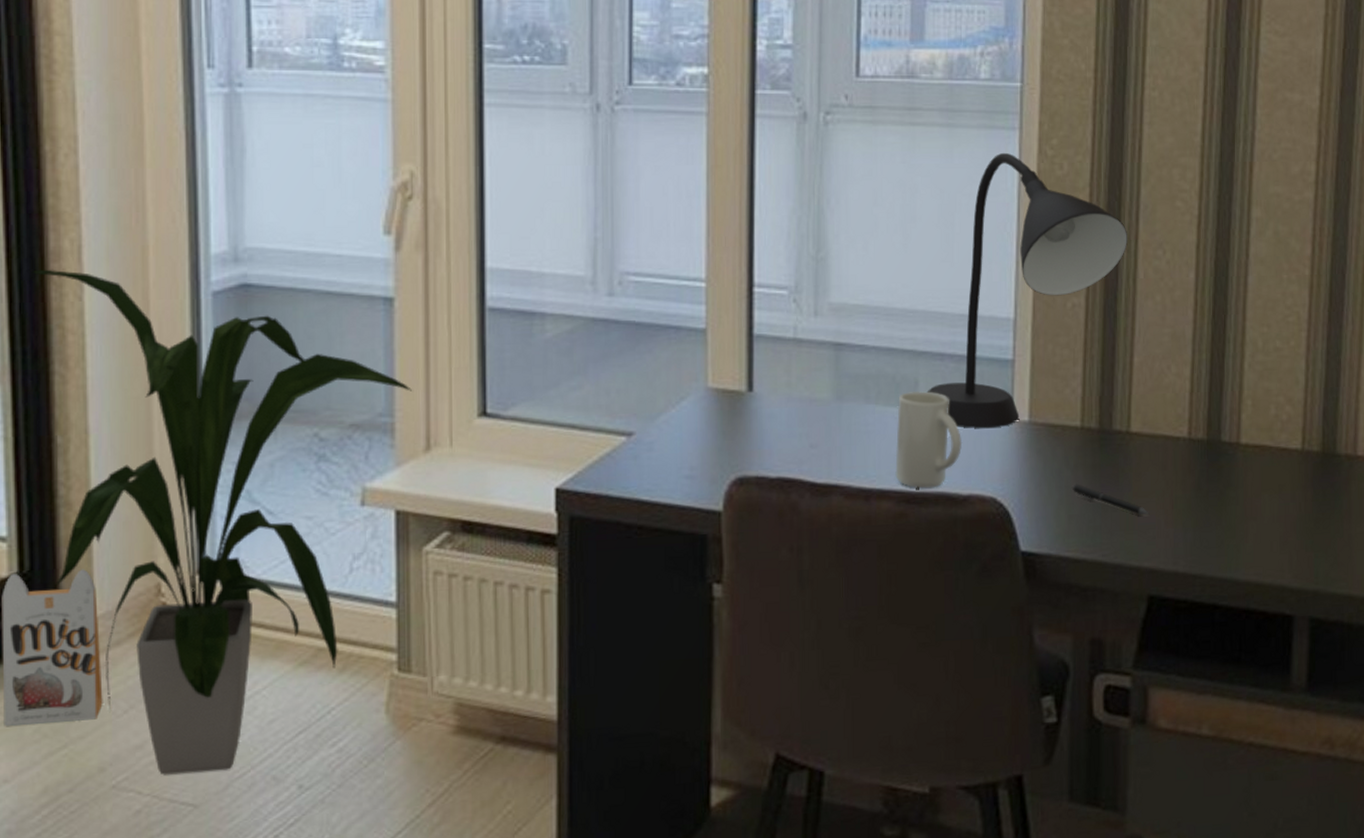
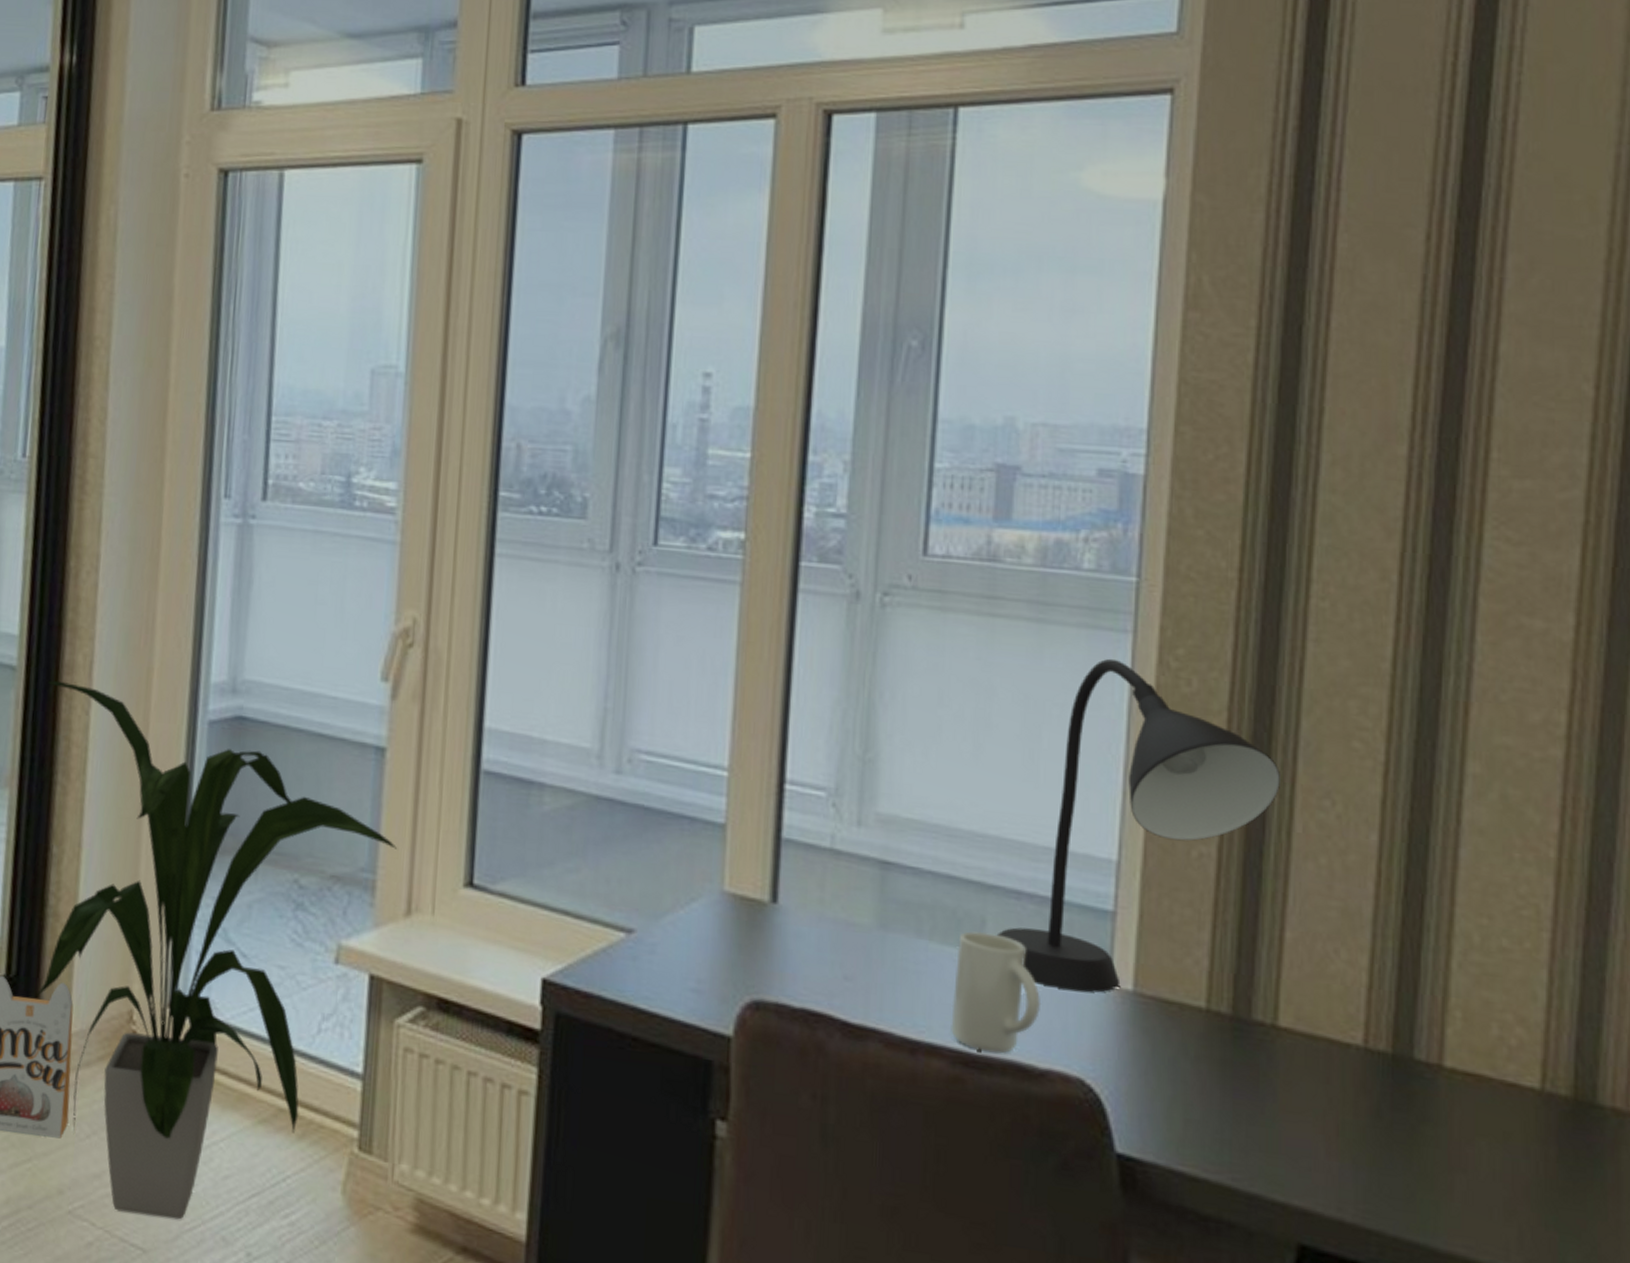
pen: present [1071,484,1150,516] -> none [1190,1080,1304,1139]

